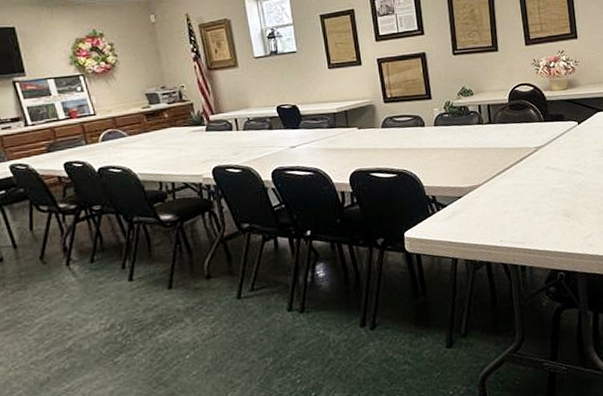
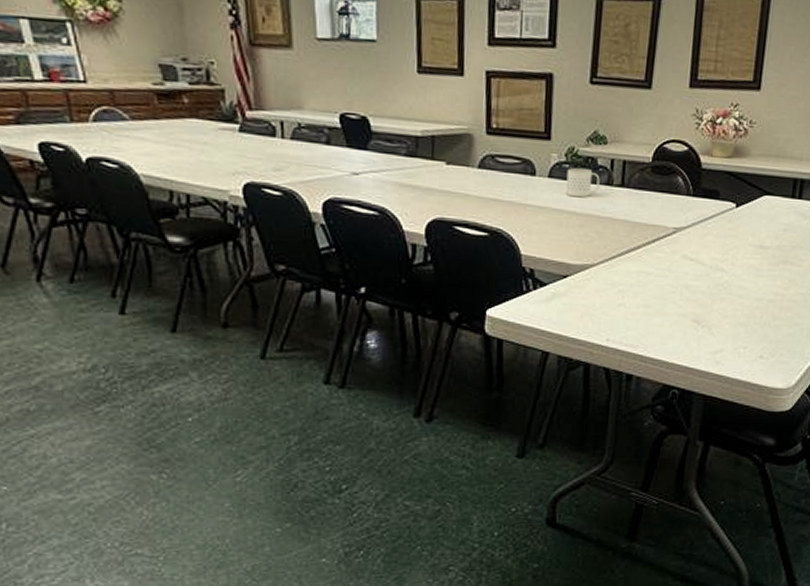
mug: none [447,115,474,138] -> present [565,167,600,198]

